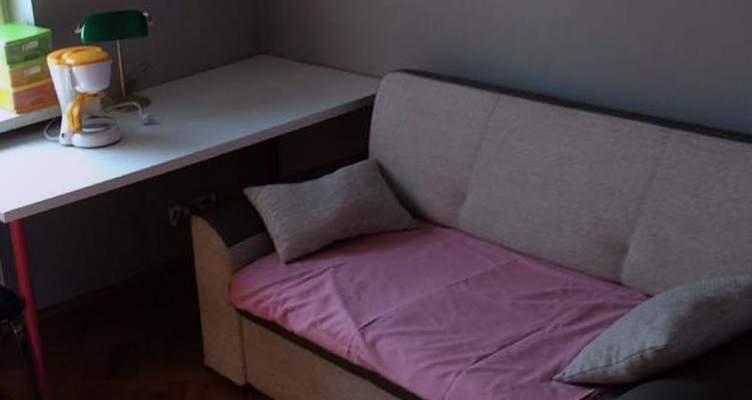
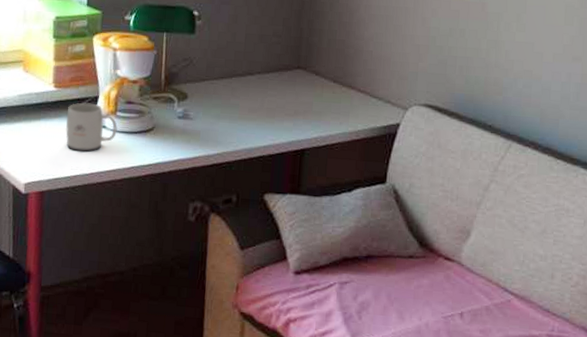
mug: none [33,123,86,174] -> present [66,102,118,152]

